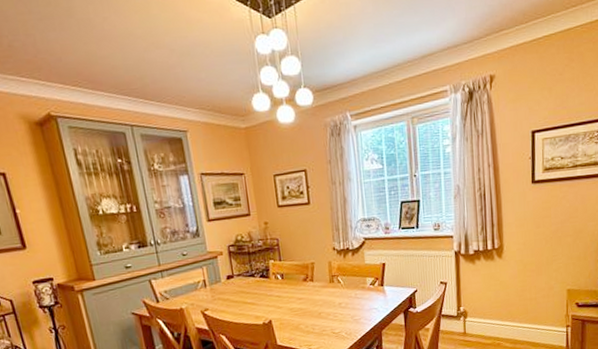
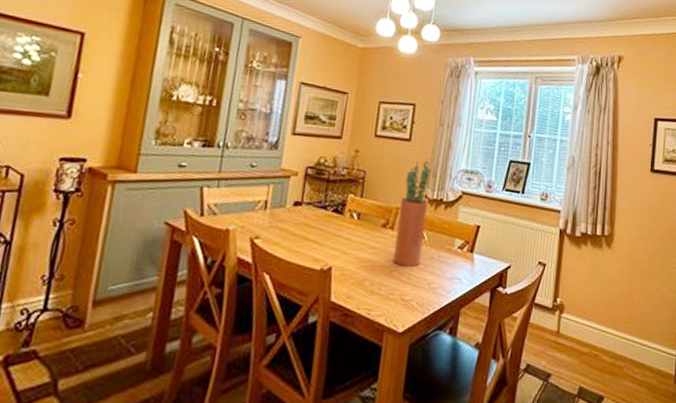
vase: none [313,216,342,308] -> present [393,159,432,267]

